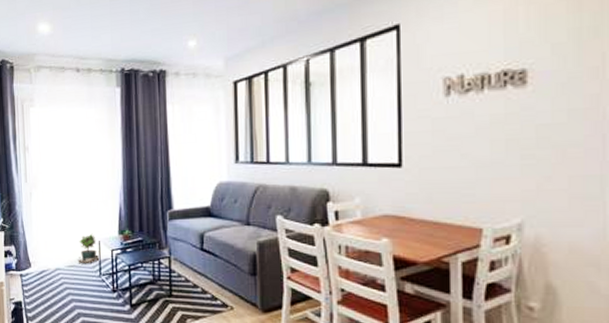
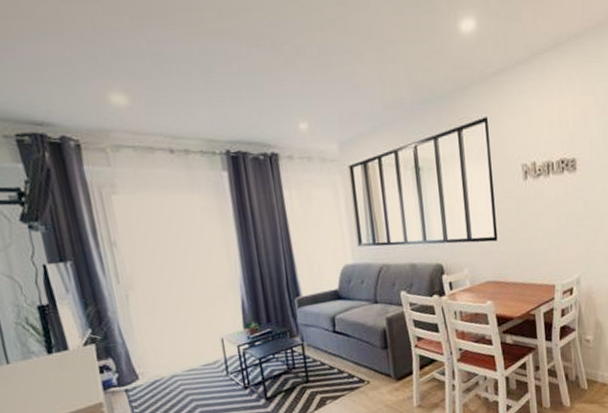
potted plant: present [78,233,100,264] -> none [197,331,225,367]

